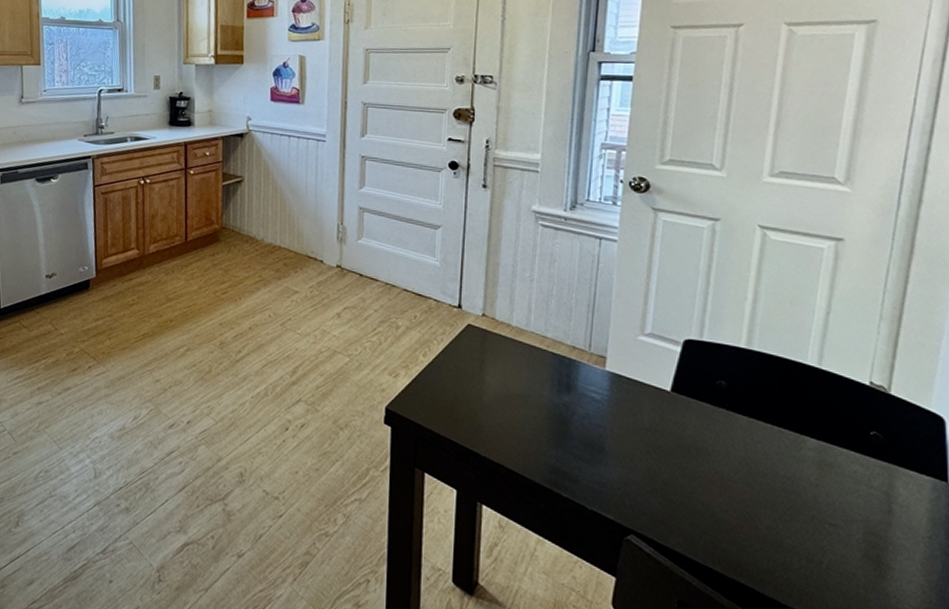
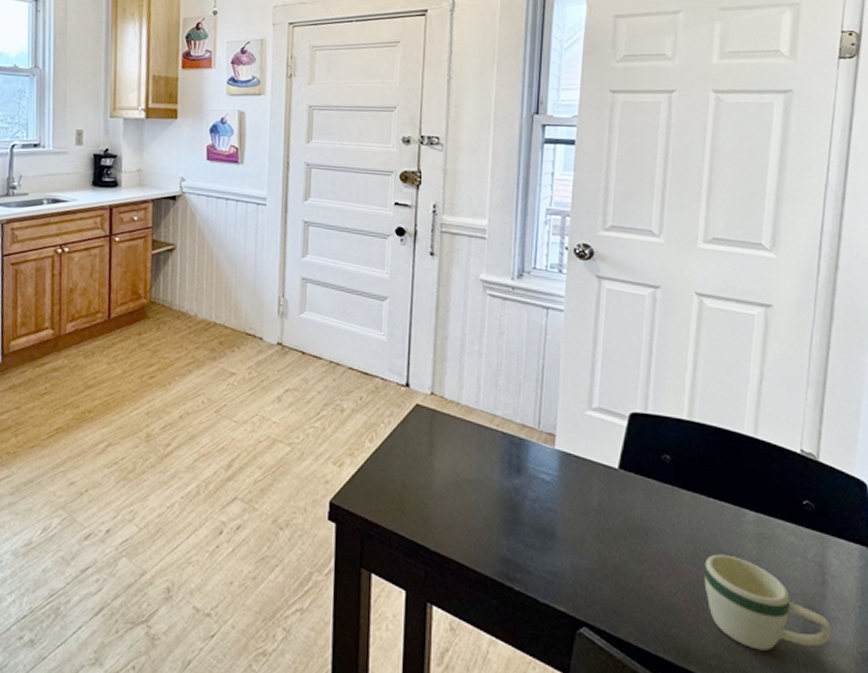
mug: none [758,476,896,571] -> present [704,554,831,651]

